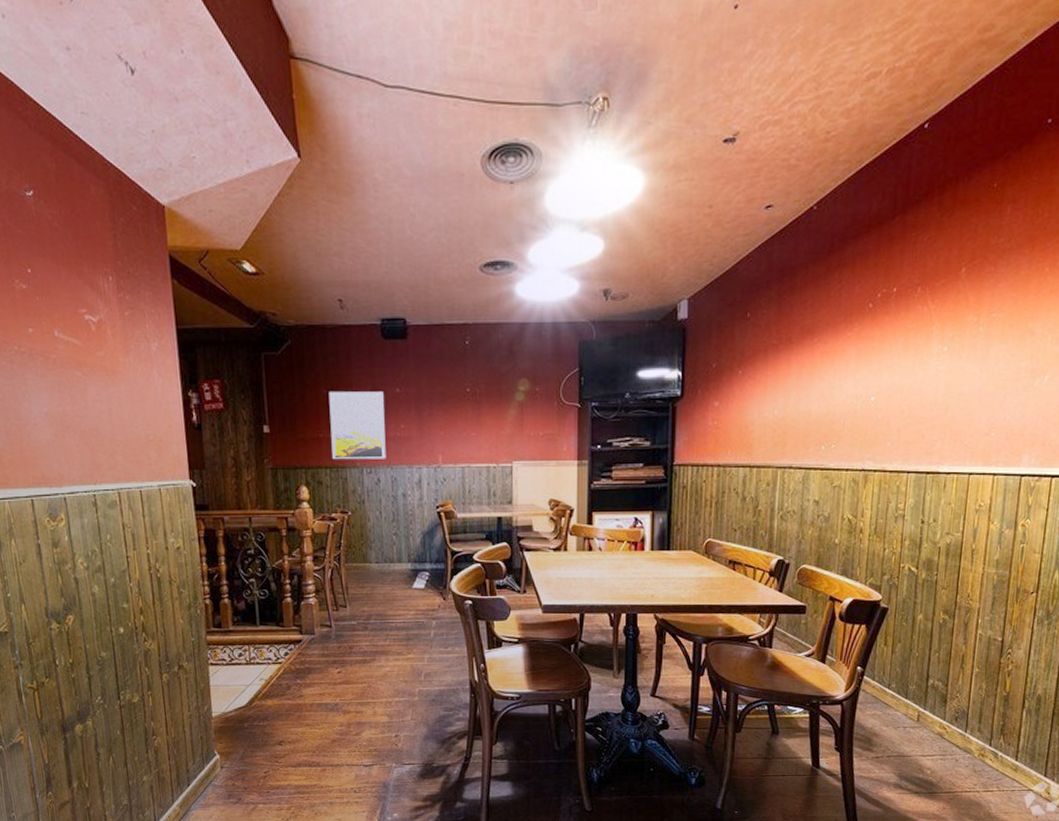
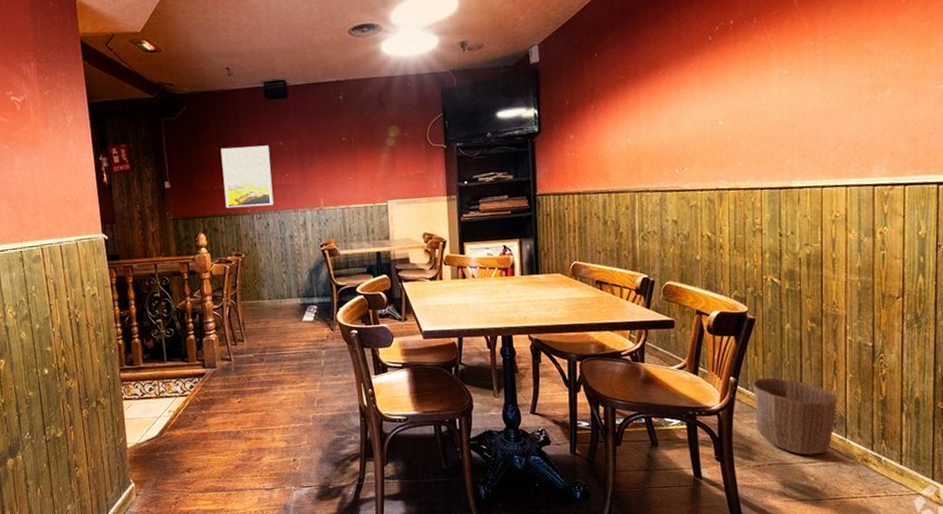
waste basket: none [878,668,962,748] -> present [752,377,837,455]

